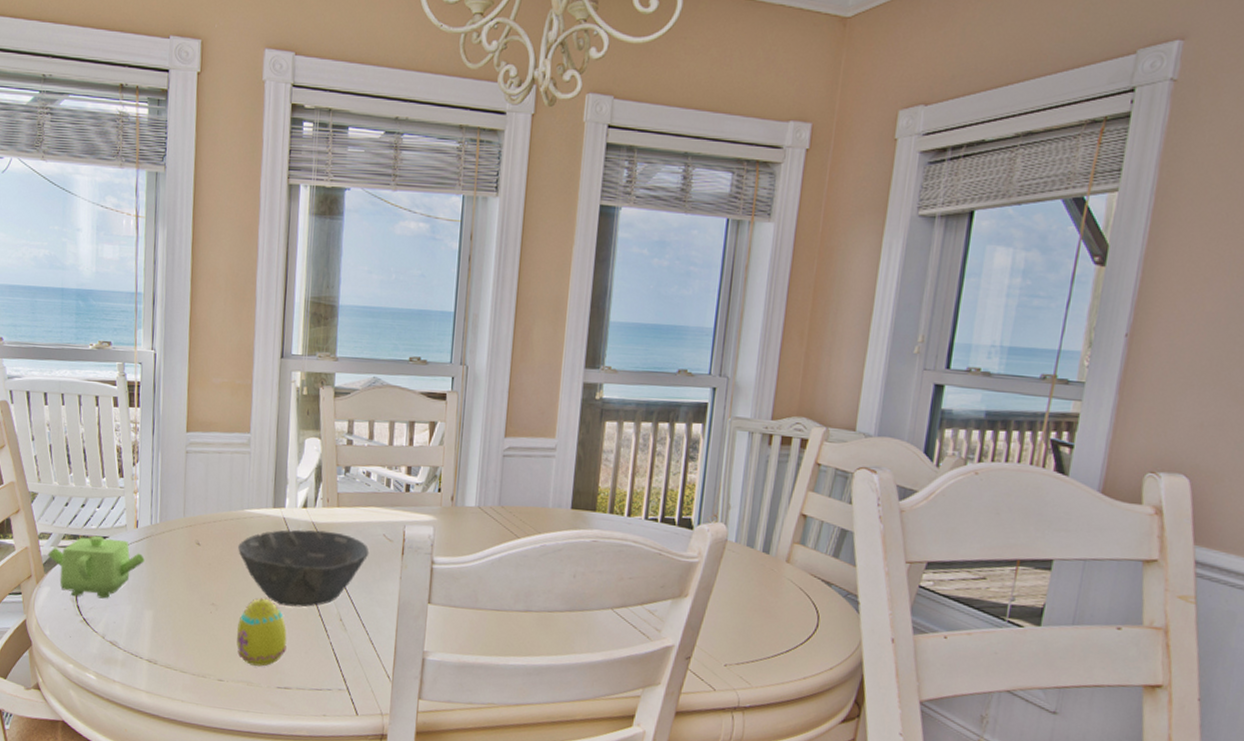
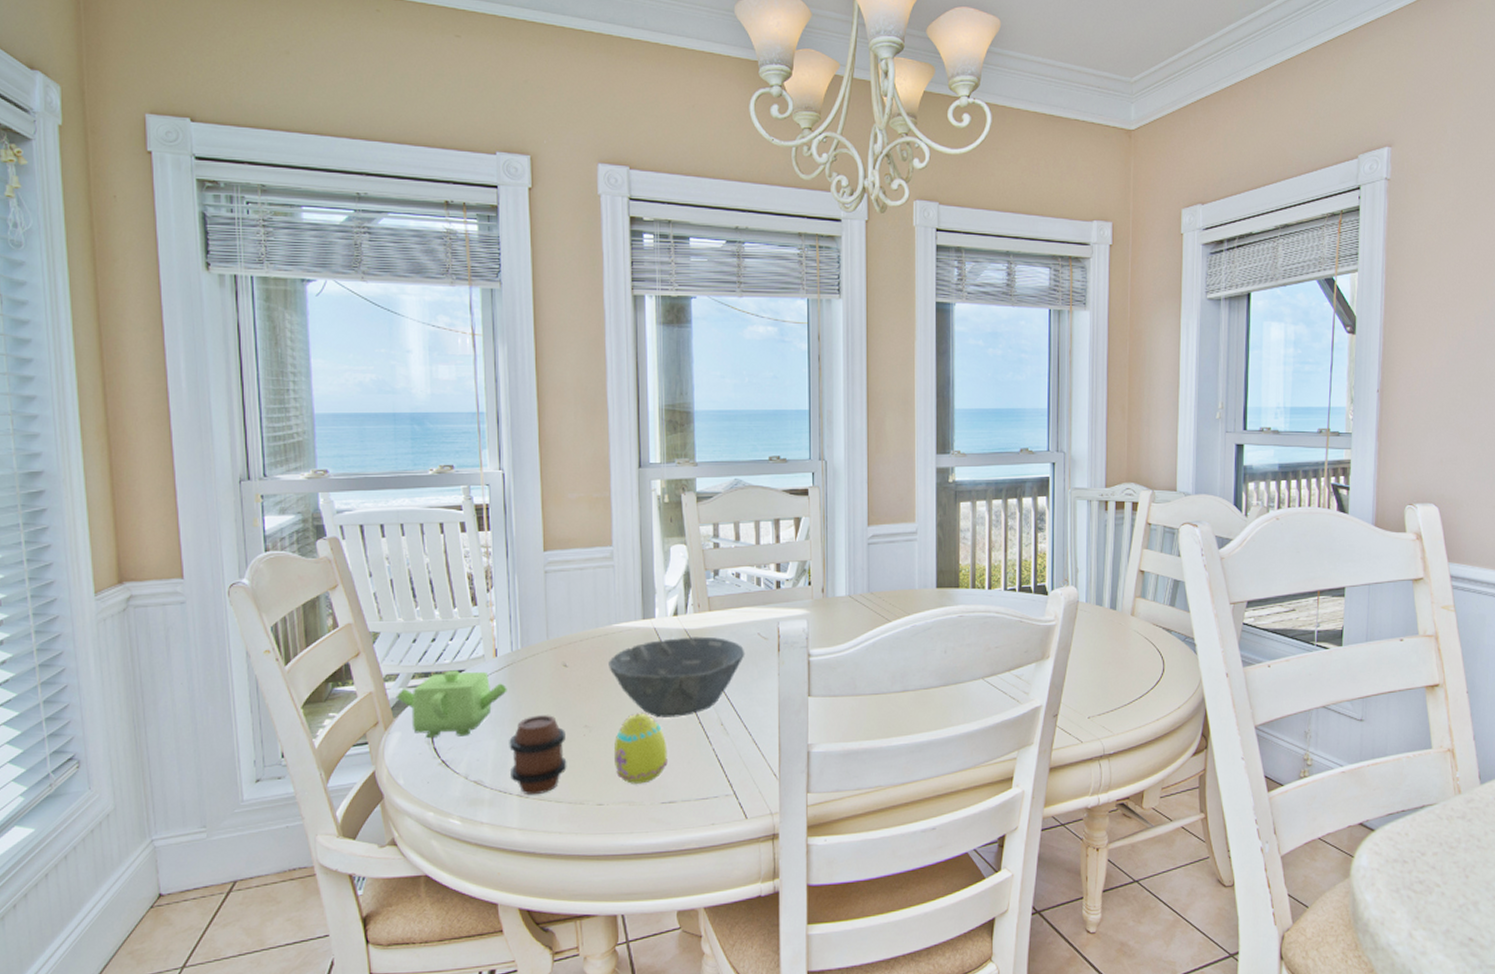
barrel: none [142,587,194,663] -> present [509,715,567,795]

